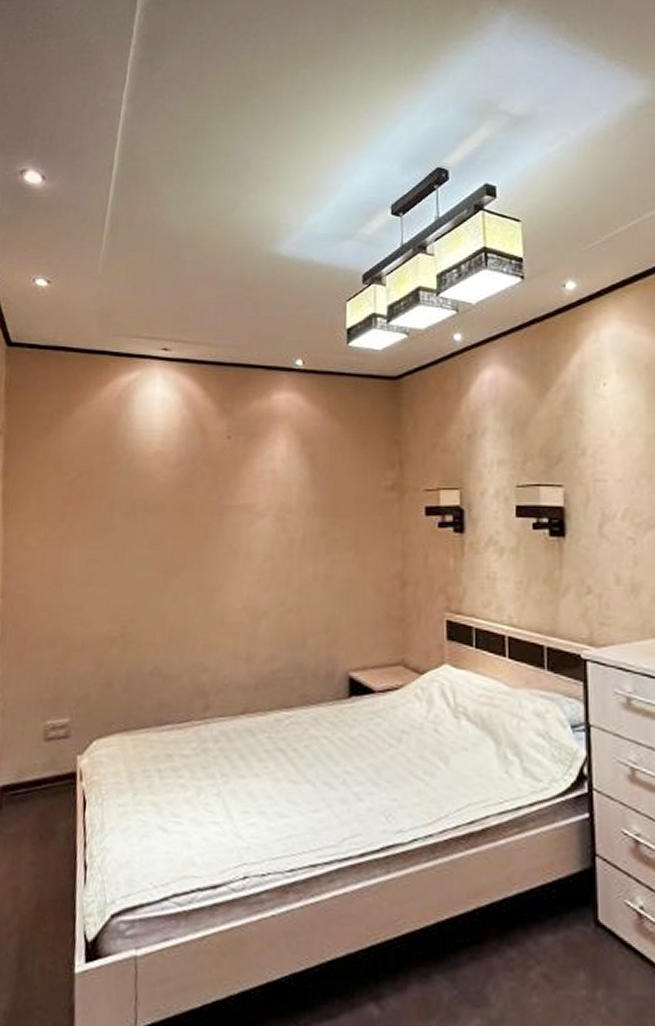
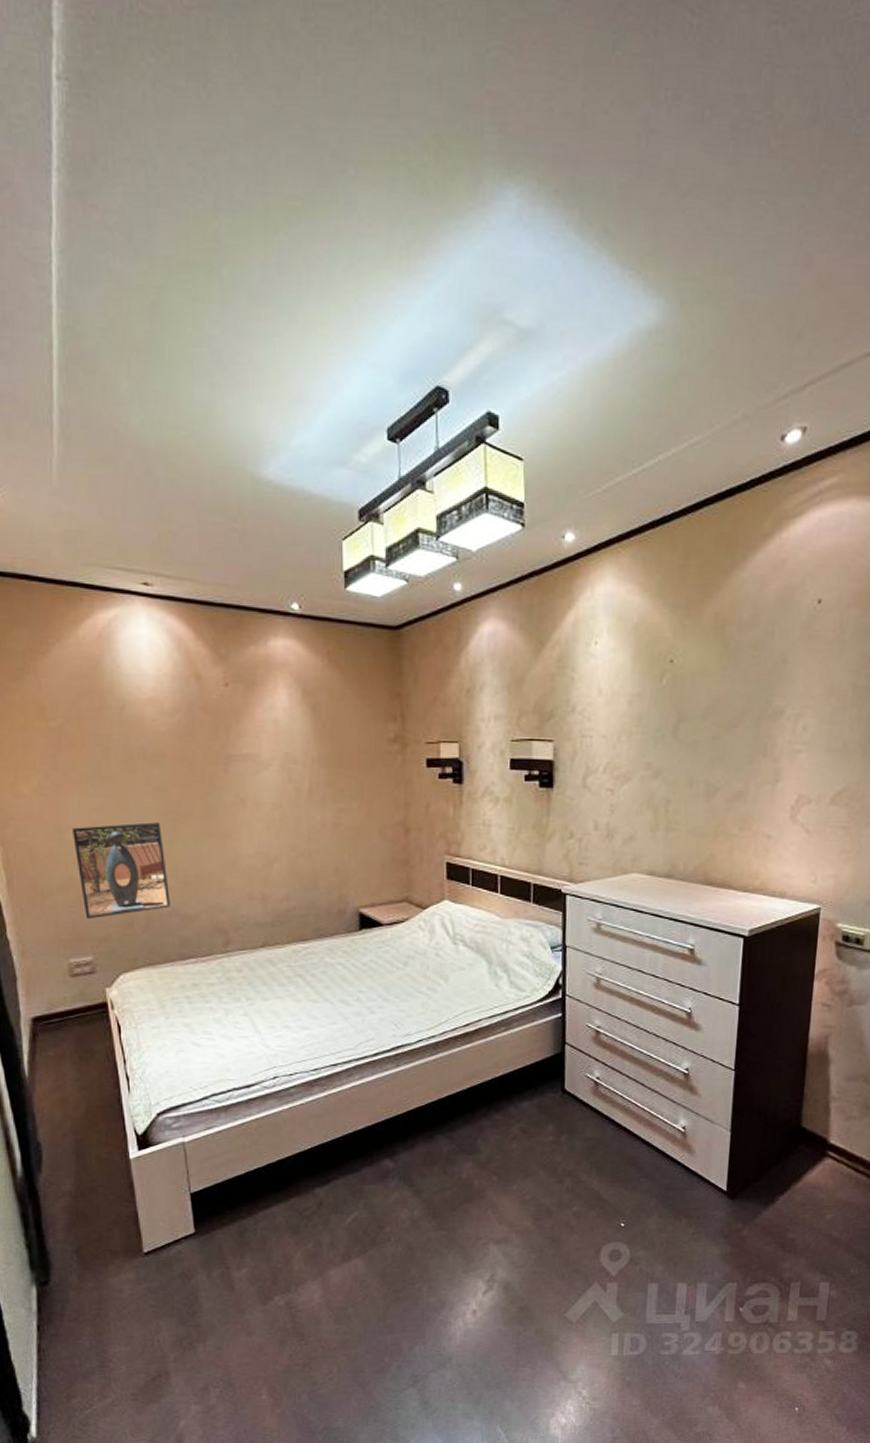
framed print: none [68,574,154,677] -> present [72,822,171,920]

